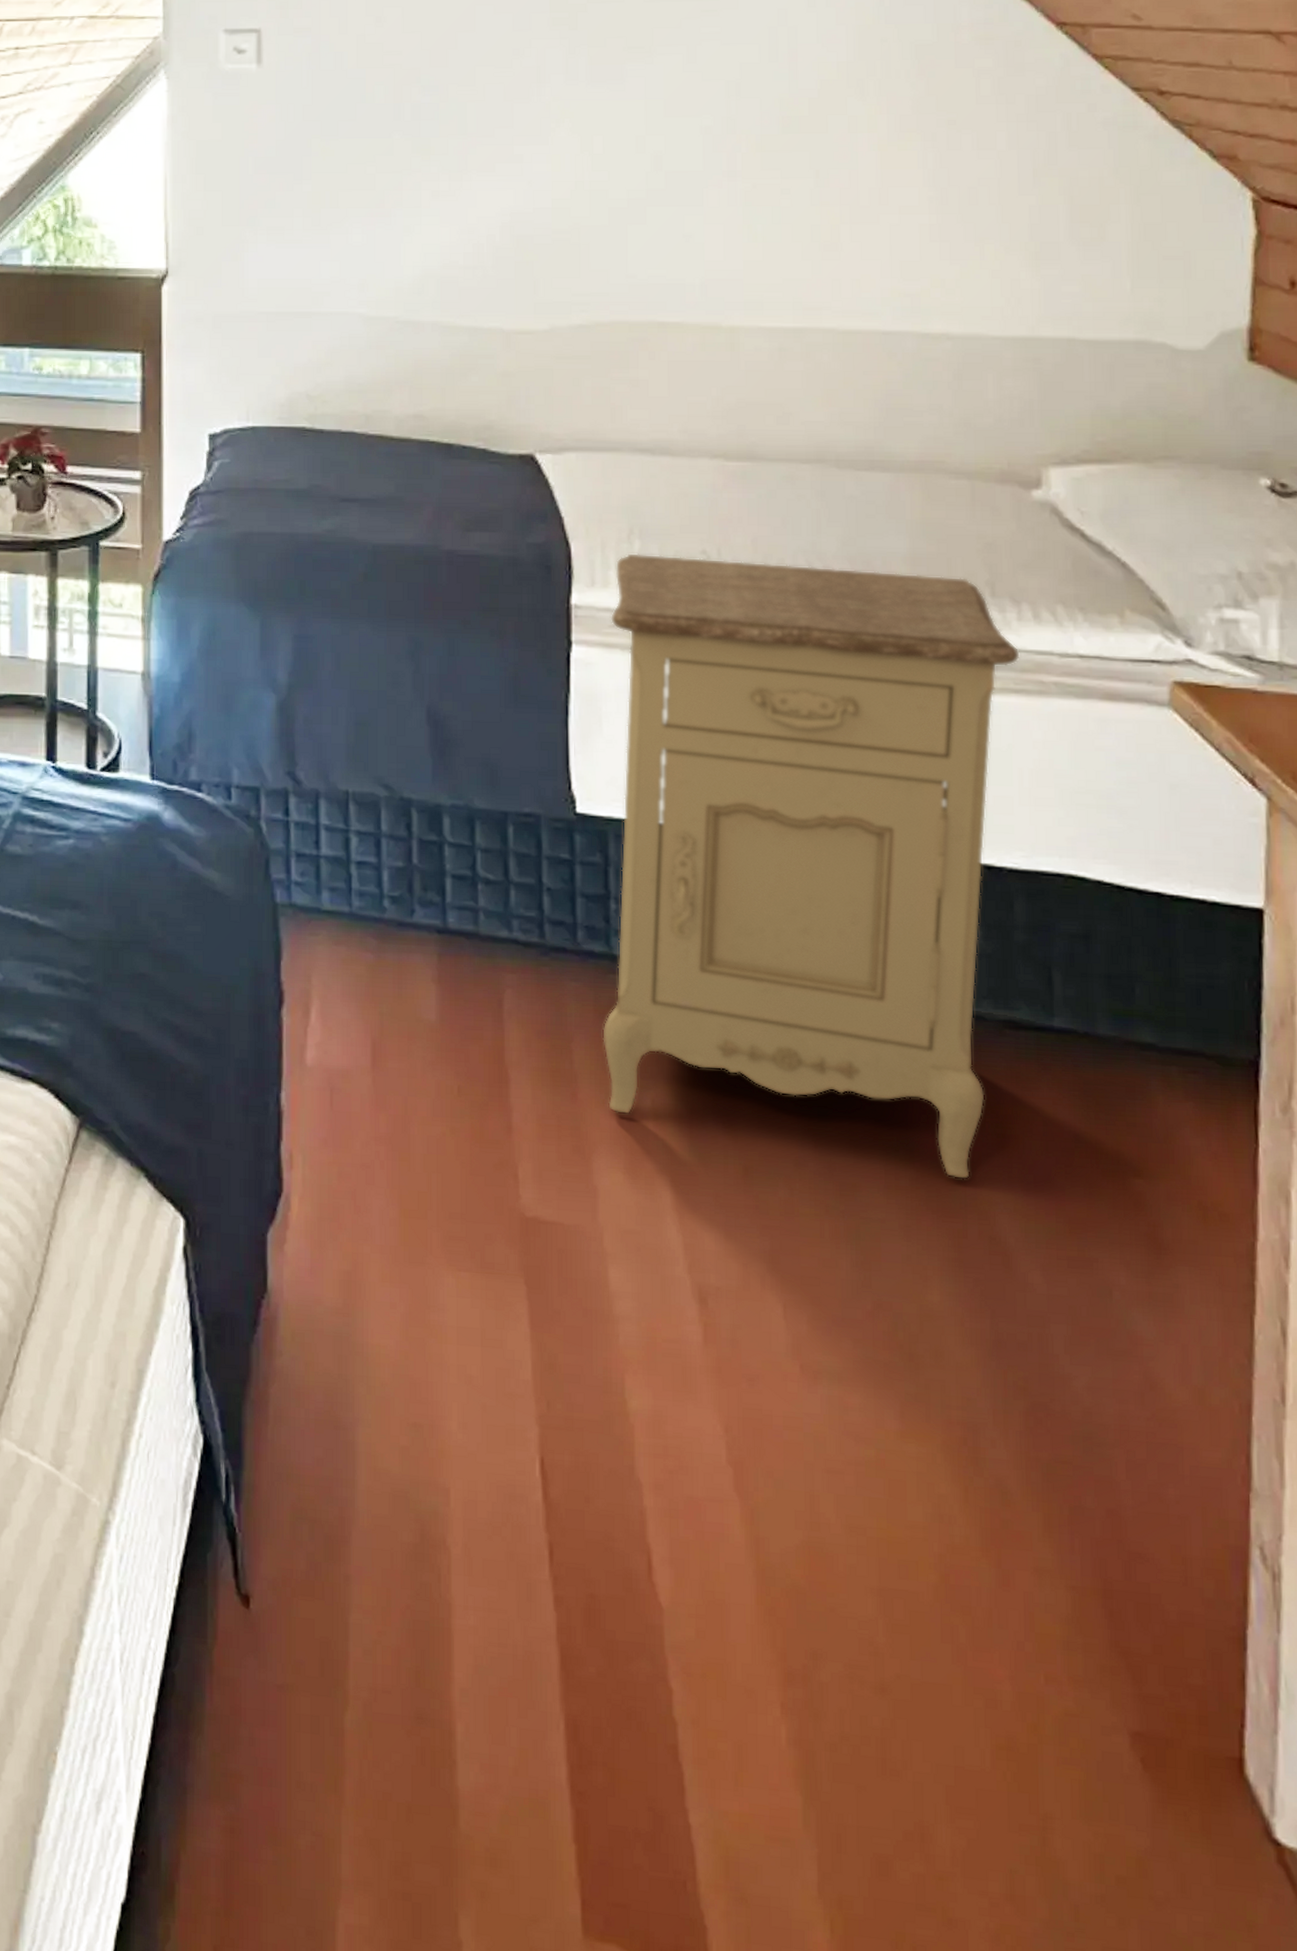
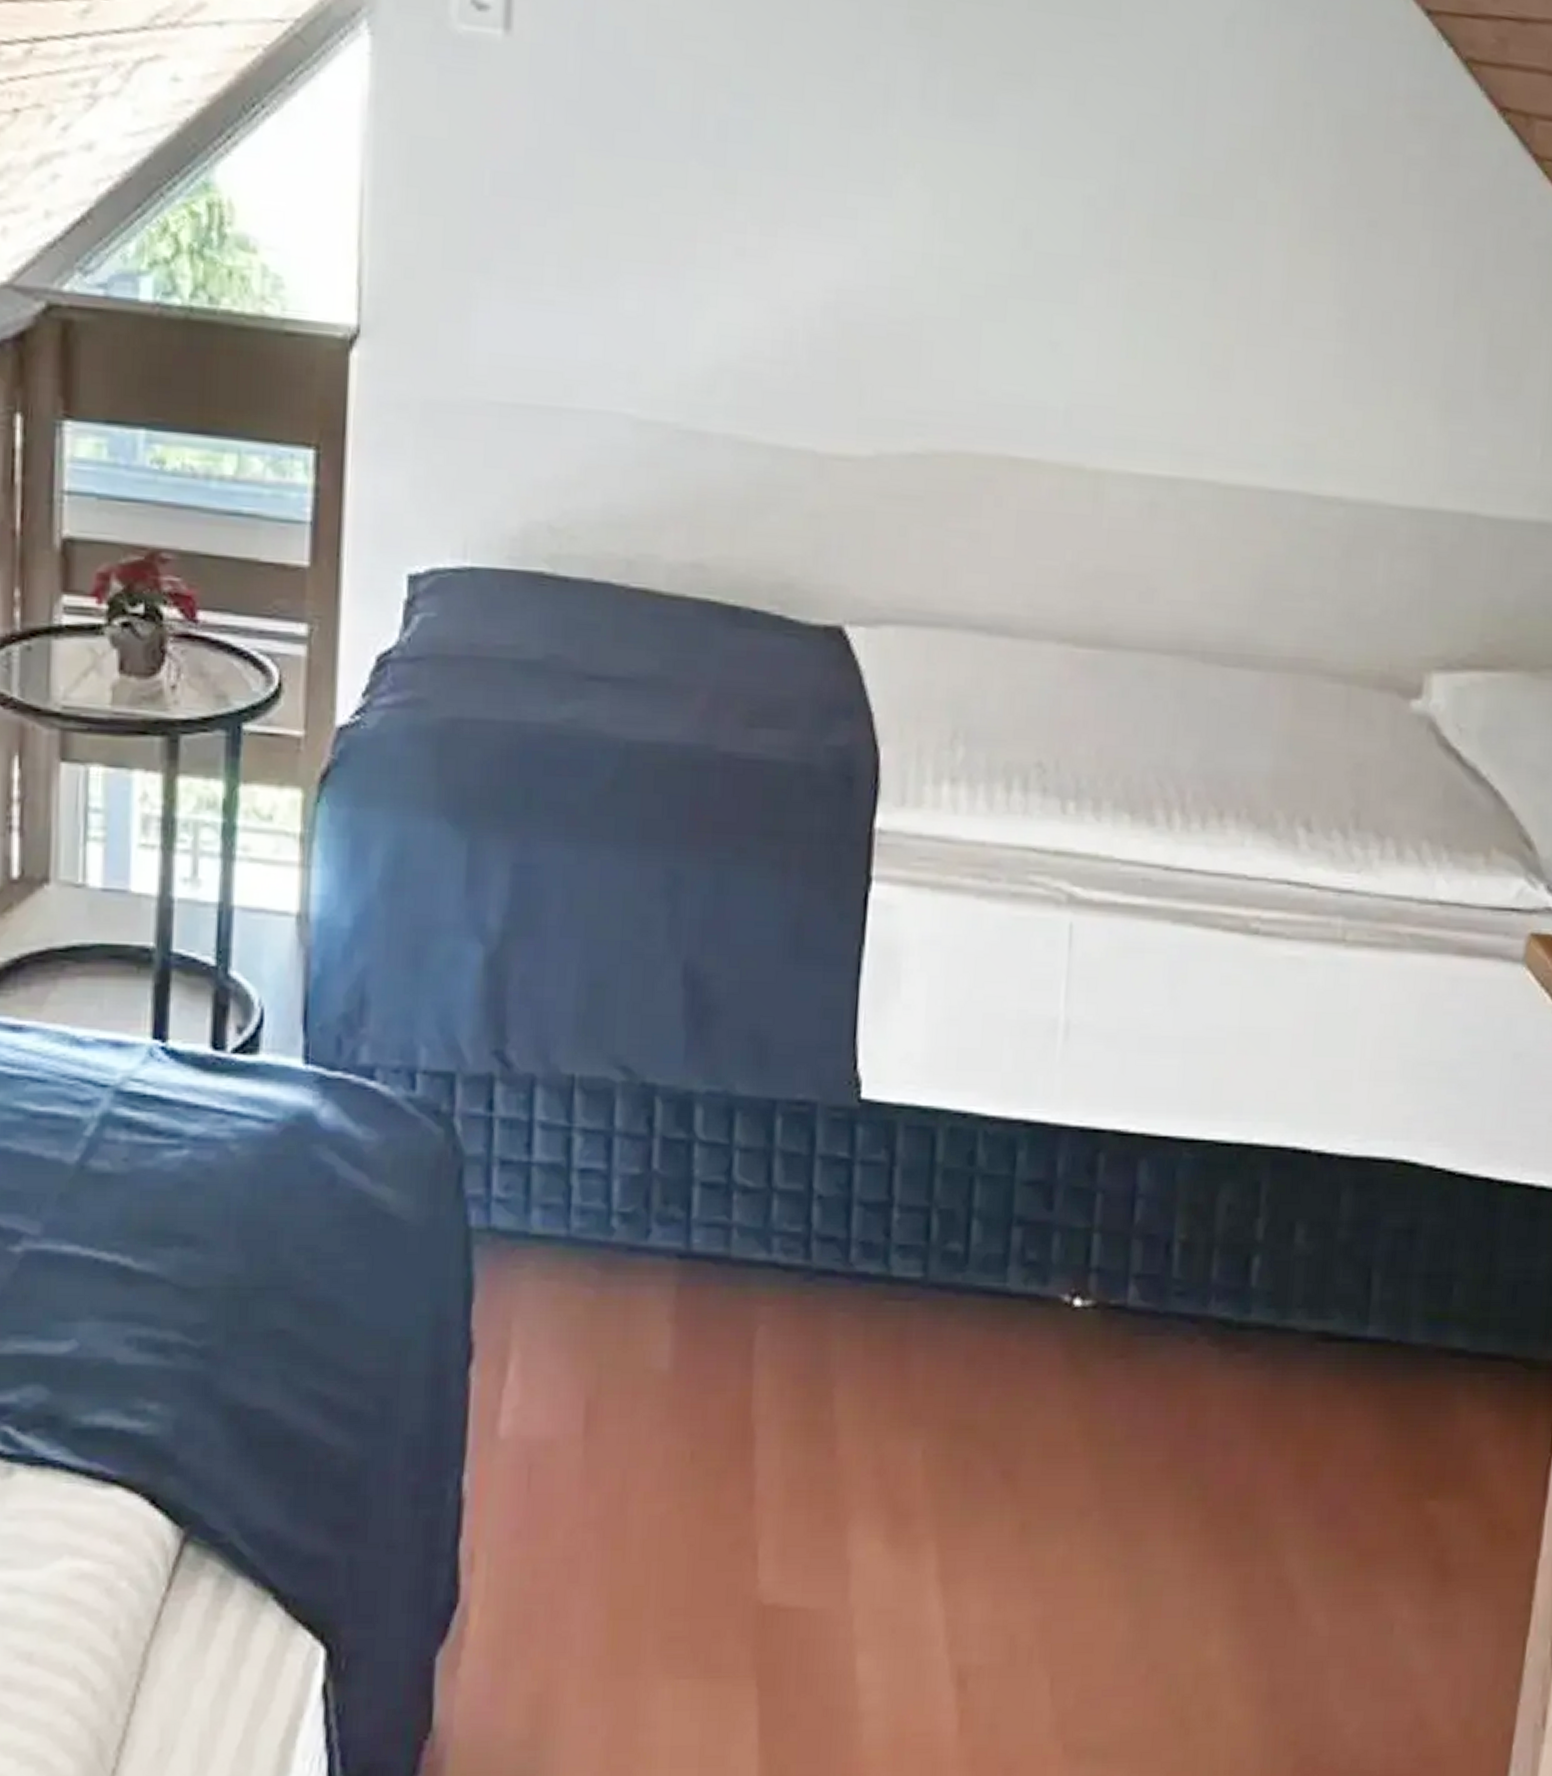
nightstand: present [602,553,1020,1180] -> none [870,764,1378,1517]

